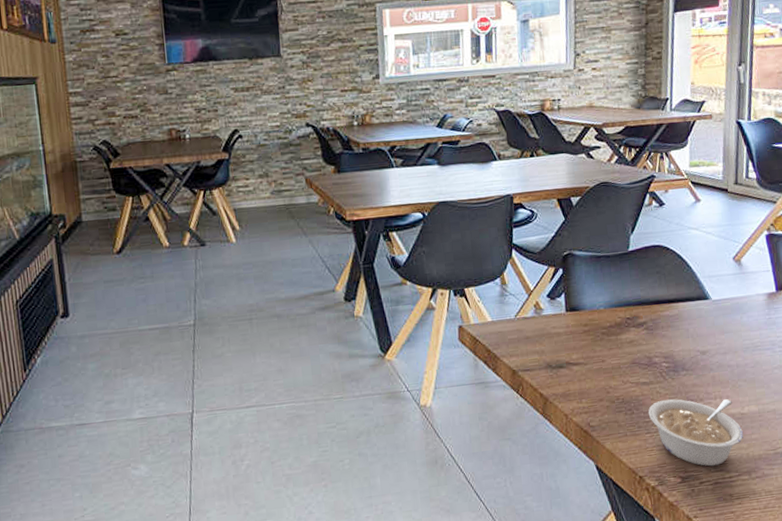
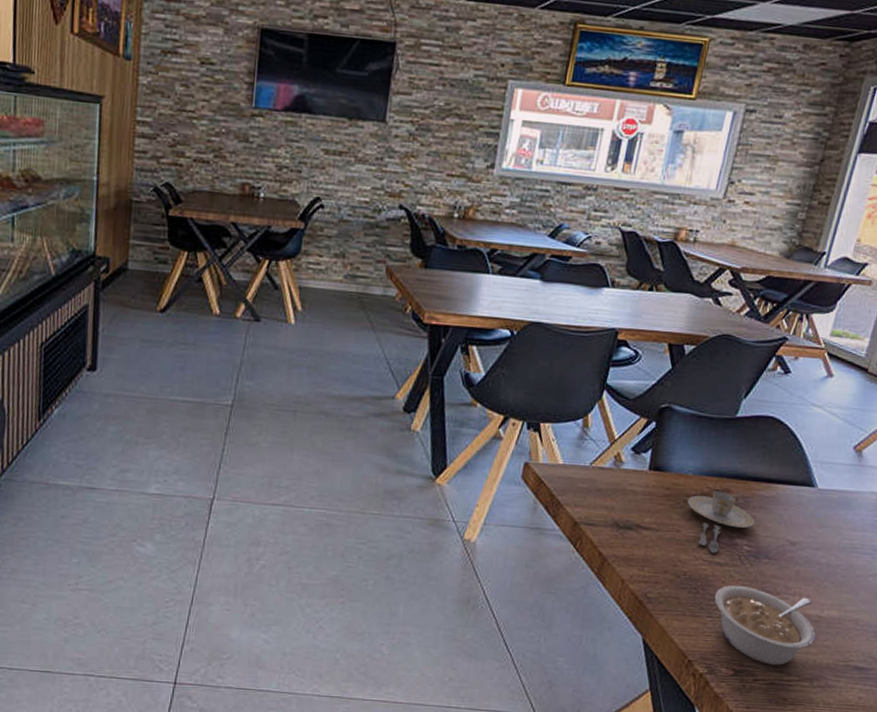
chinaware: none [605,318,667,376] -> present [687,490,755,554]

